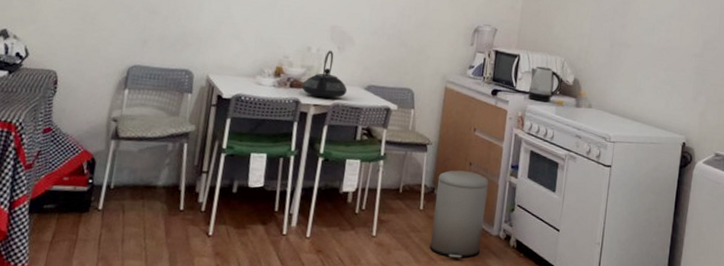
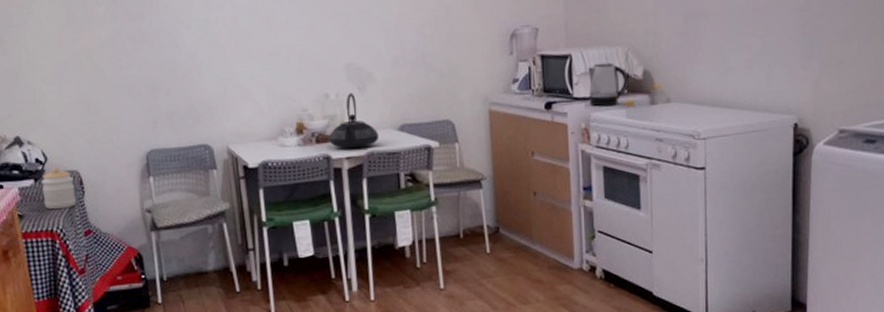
jar: none [10,63,49,104] -> present [40,166,77,210]
pedal bin: present [429,170,489,259] -> none [500,202,563,300]

